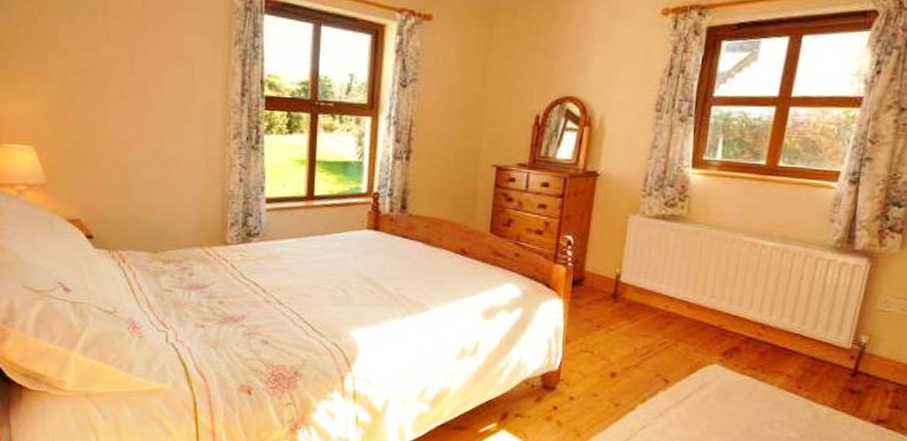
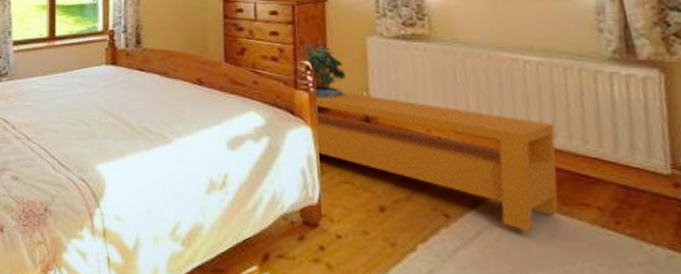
potted plant: none [556,216,603,274] -> present [294,41,346,99]
tv stand: none [564,268,773,393] -> present [314,93,559,231]

